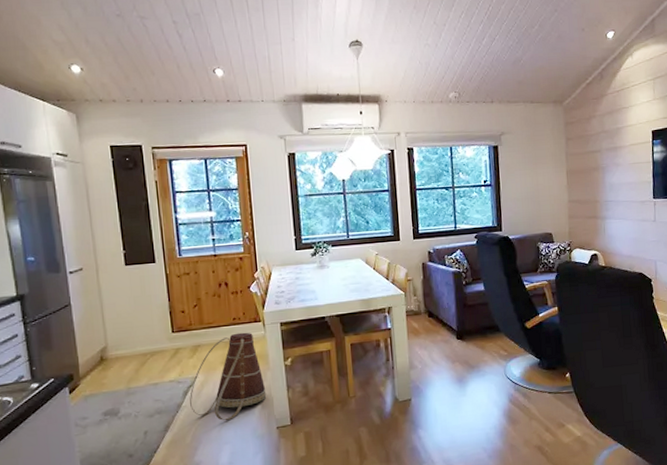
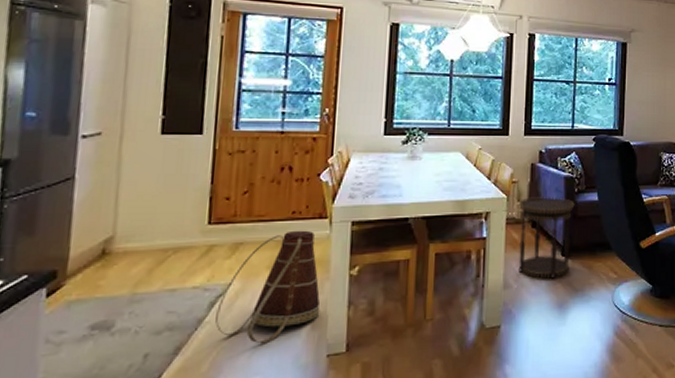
side table: none [415,290,465,360] -> present [518,197,575,280]

